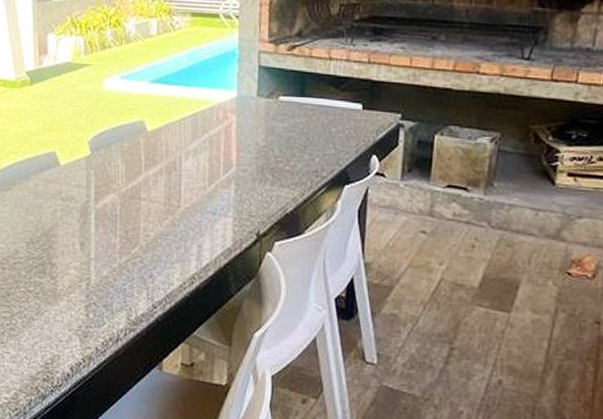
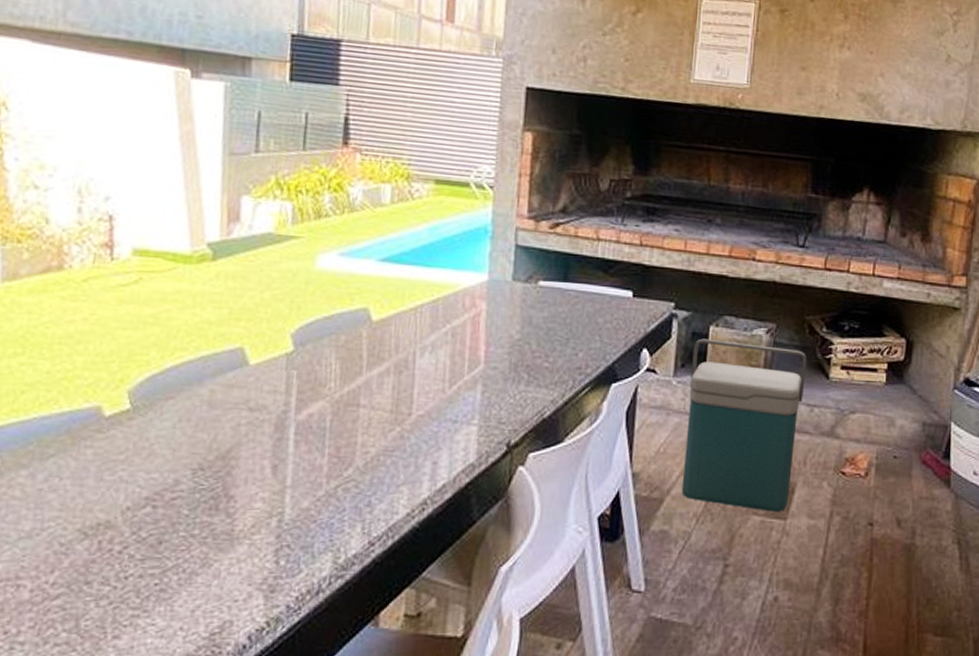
cooler: none [409,146,532,305] -> present [681,338,807,512]

